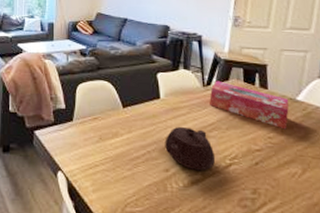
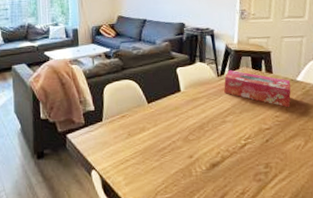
teapot: present [164,126,216,171] -> none [187,115,233,154]

